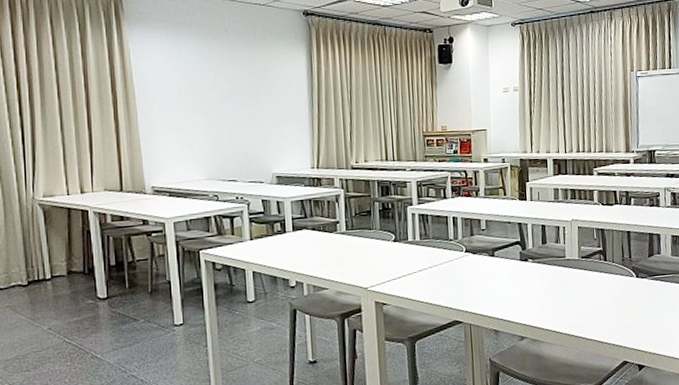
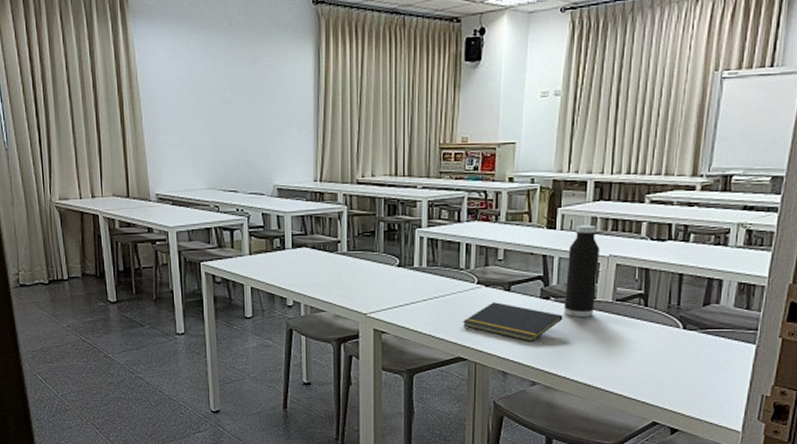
notepad: none [456,267,541,300] -> present [463,302,563,341]
water bottle: none [538,195,565,275] -> present [563,224,599,317]

